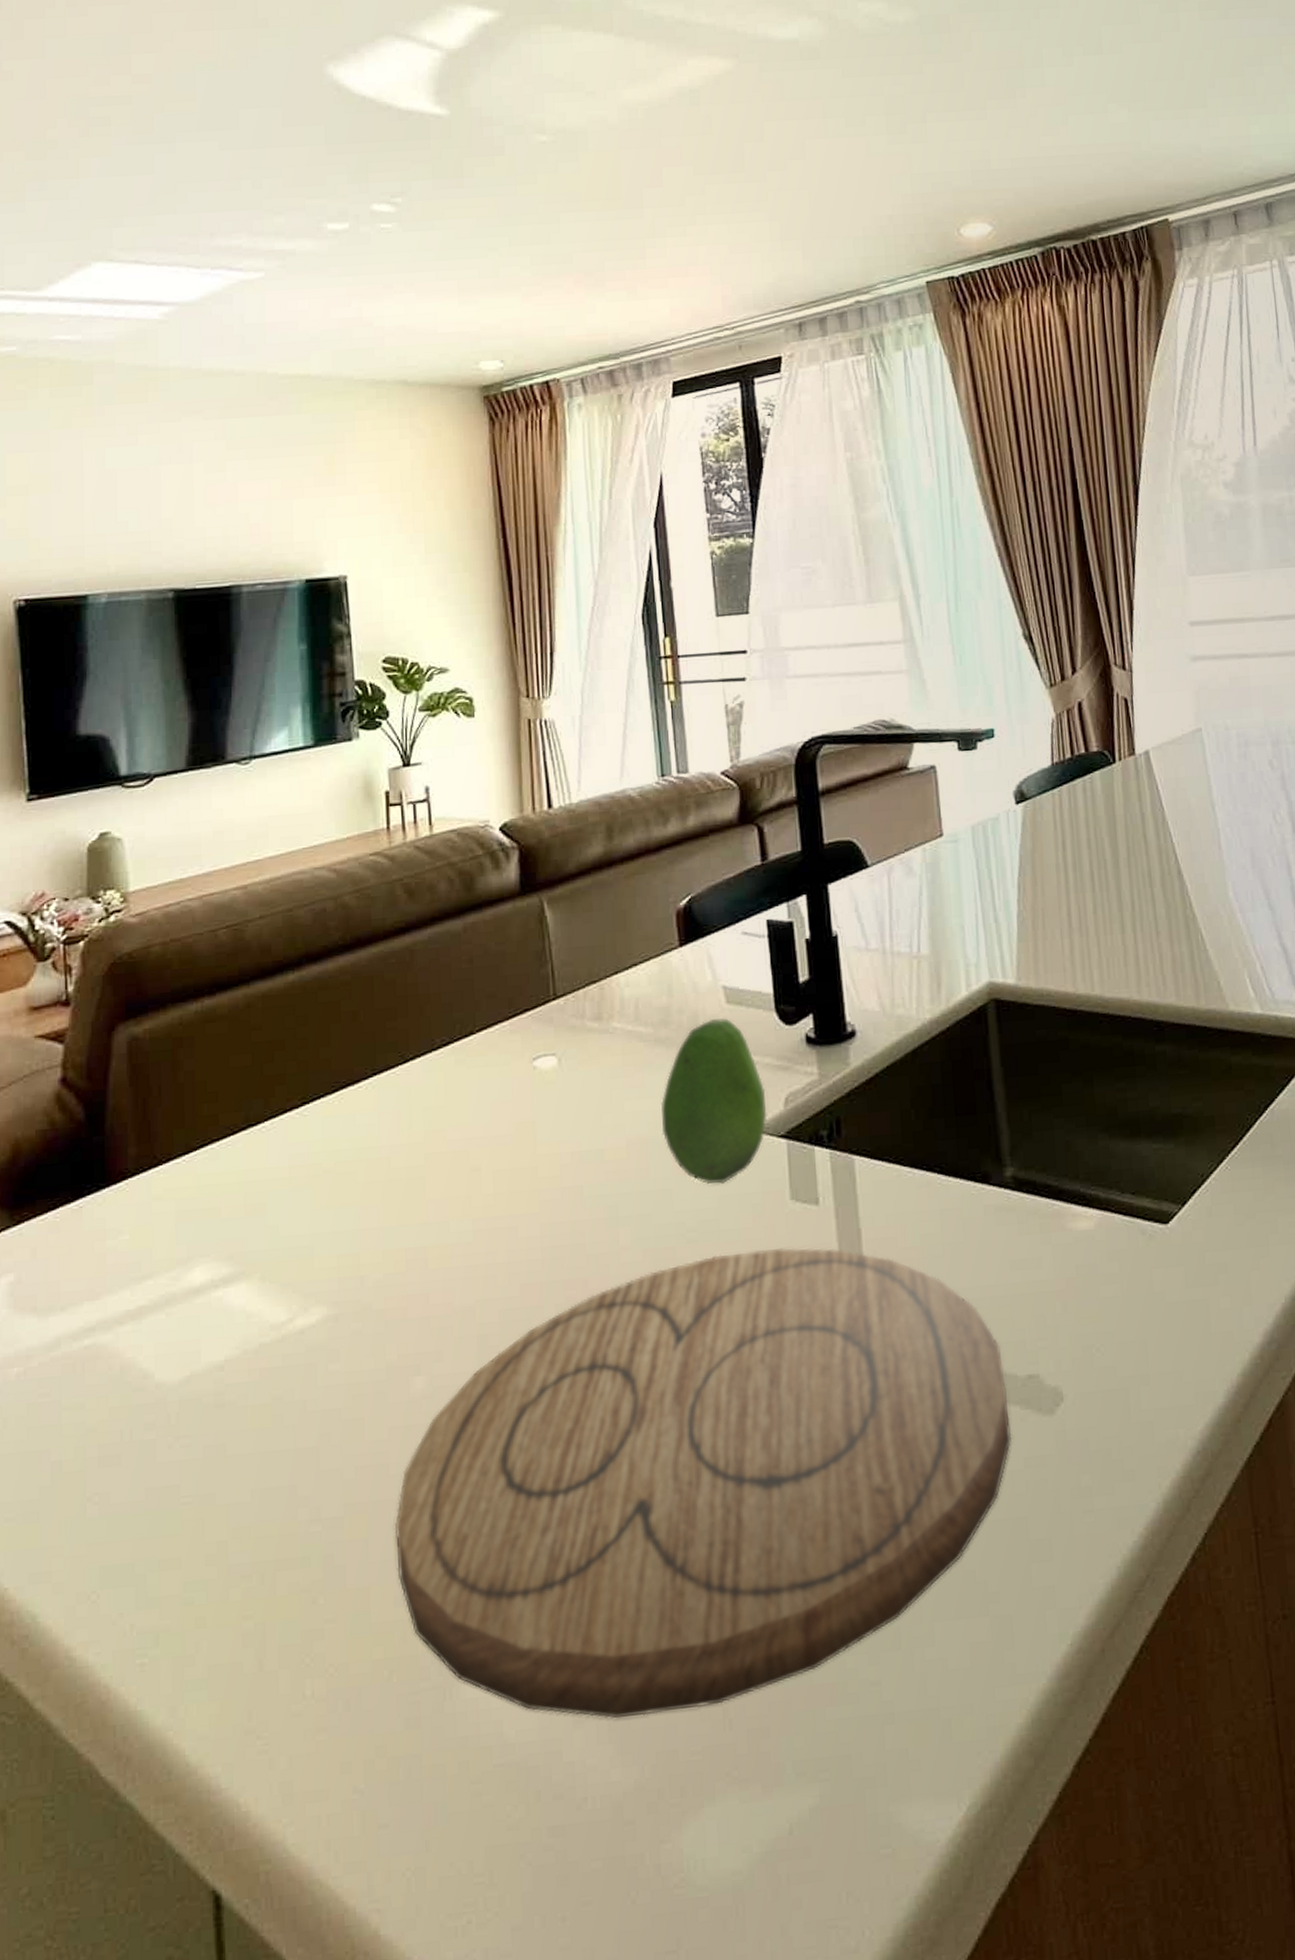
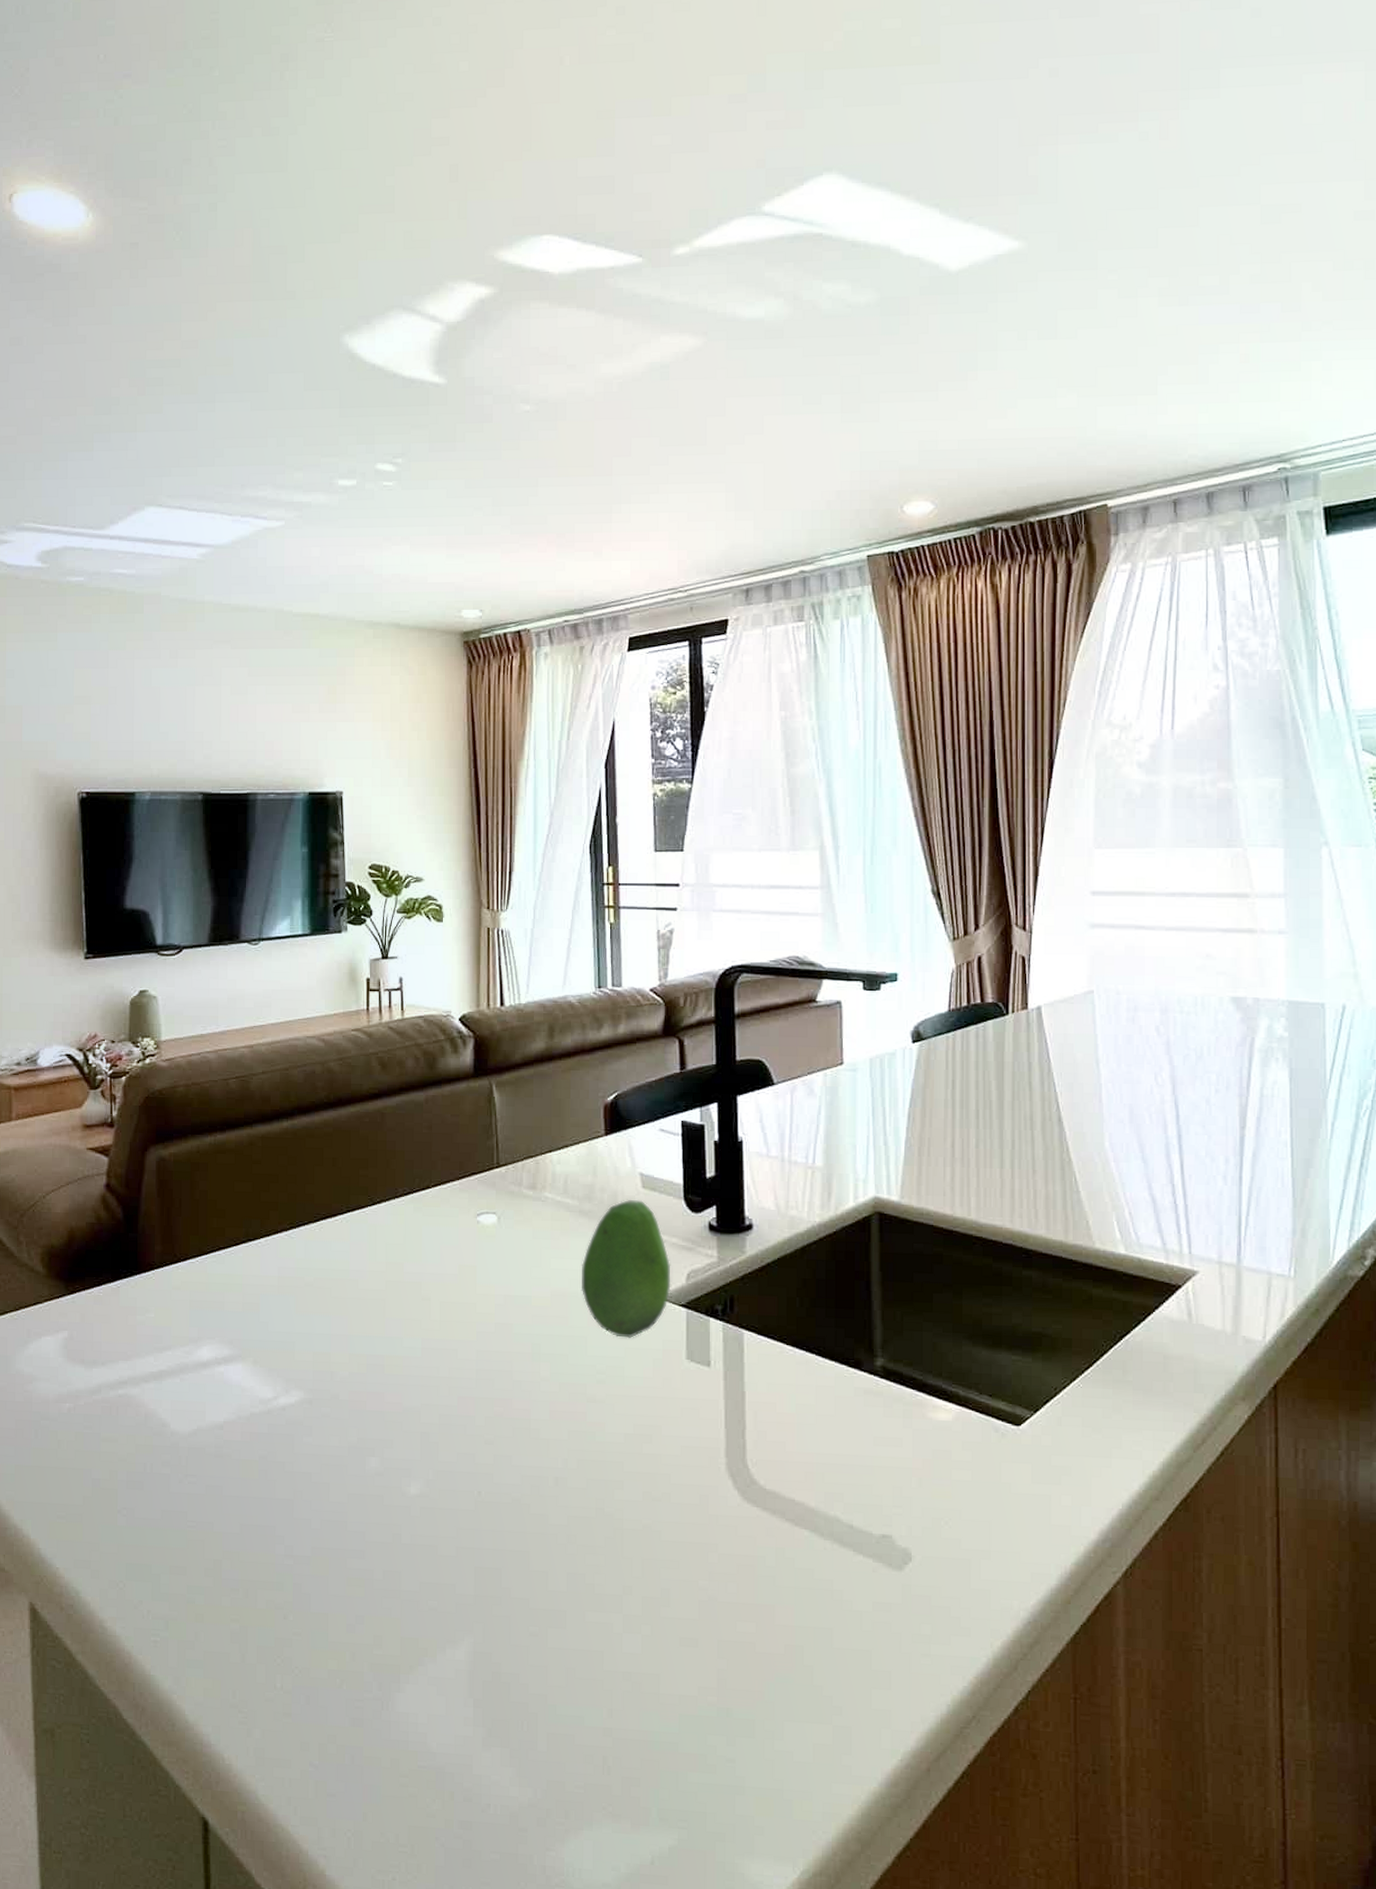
cutting board: present [394,1247,1012,1719] -> none [349,1396,864,1753]

